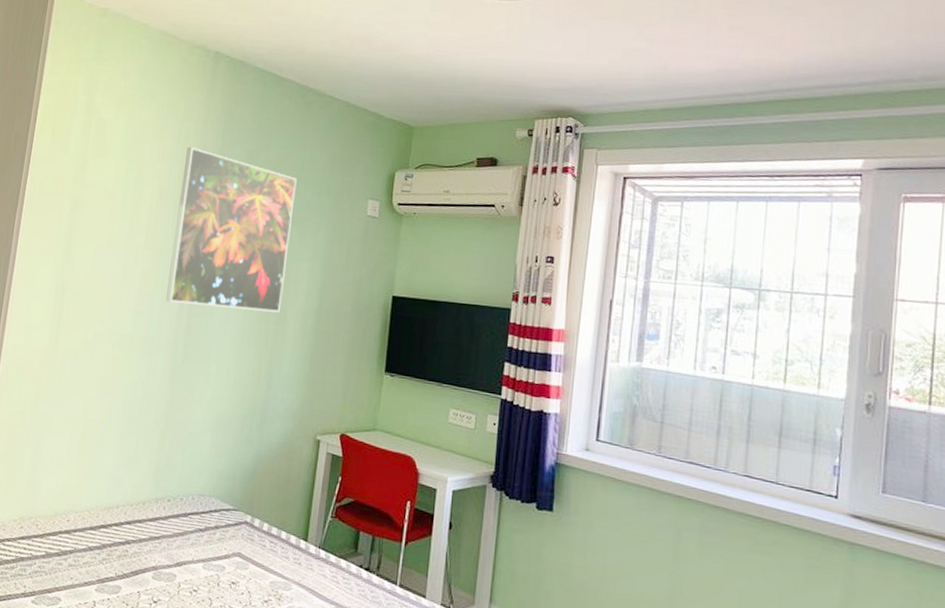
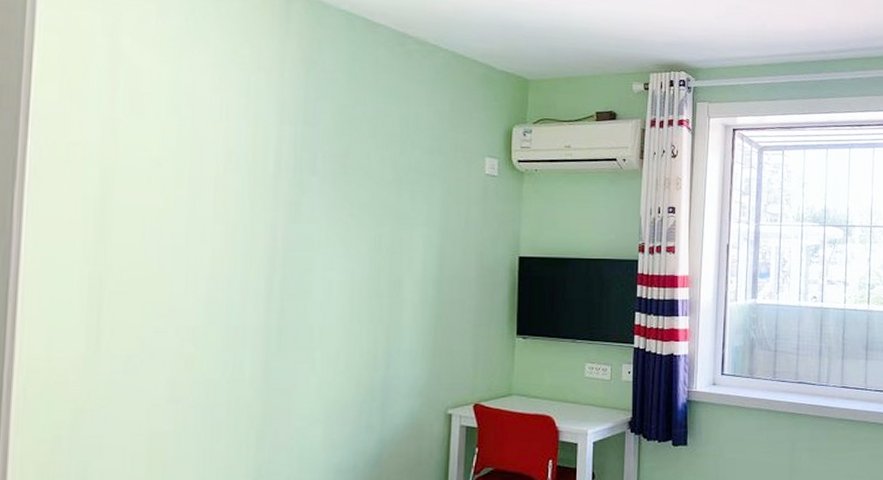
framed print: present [166,147,297,313] -> none [249,102,402,285]

